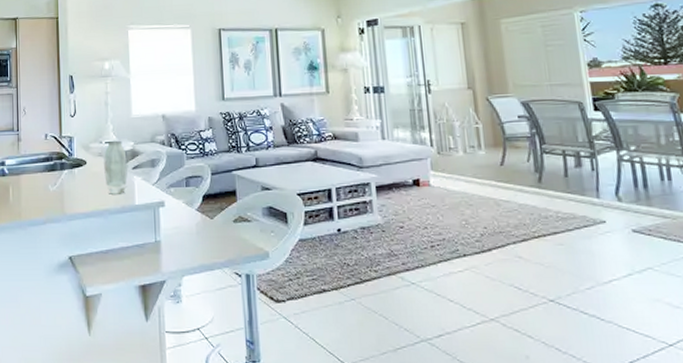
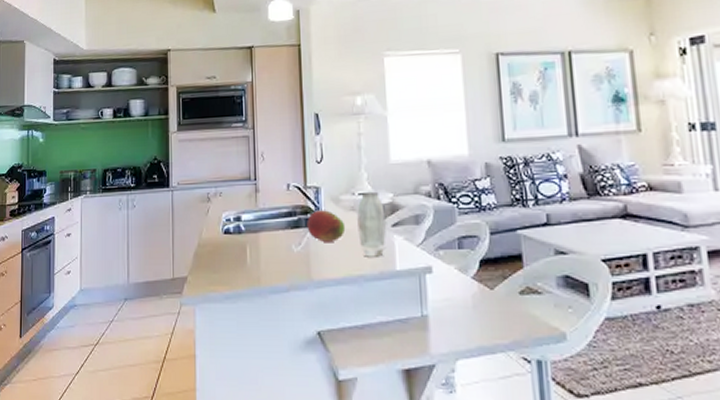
fruit: none [61,156,94,183] -> present [306,210,346,243]

